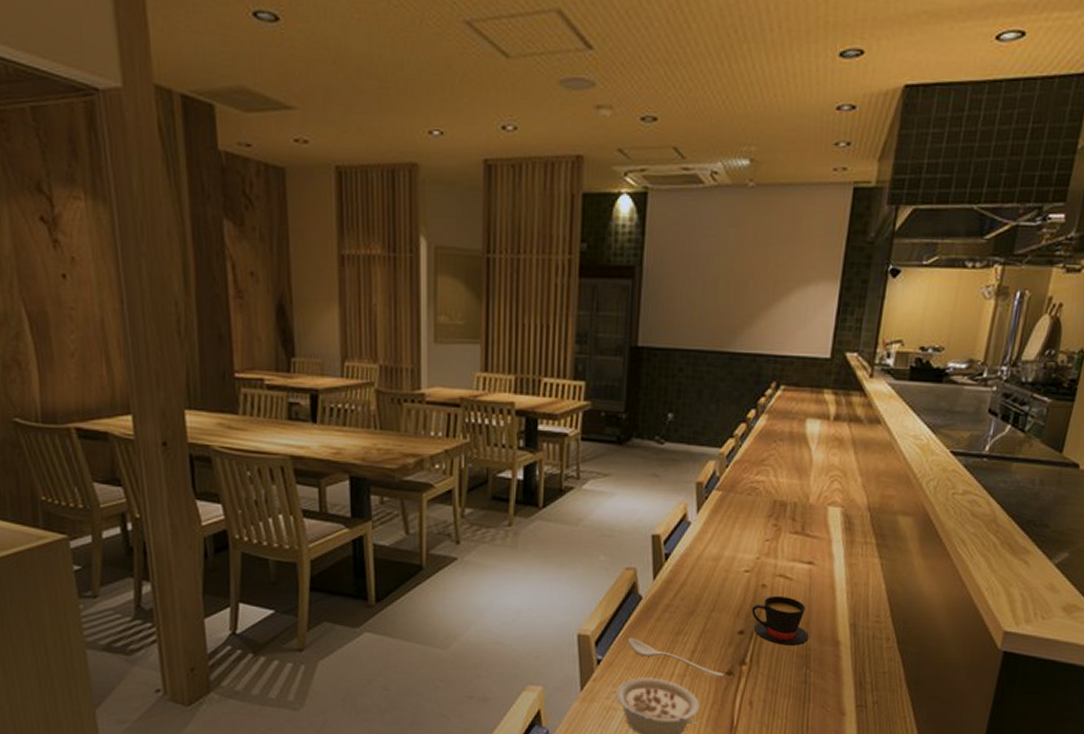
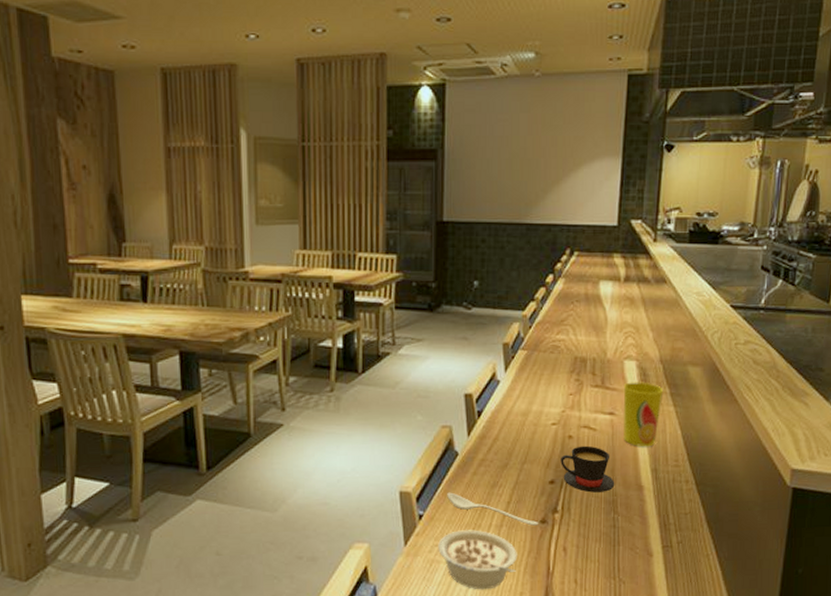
cup: none [822,530,870,600] -> present [623,382,664,447]

